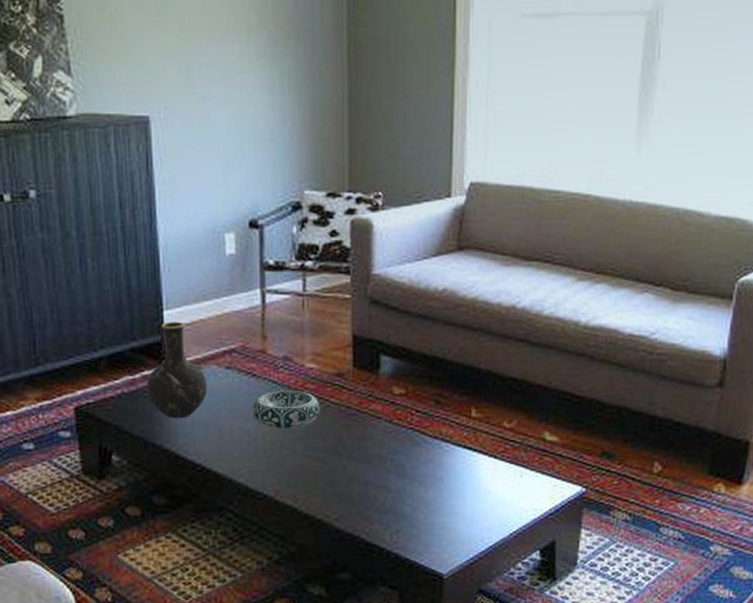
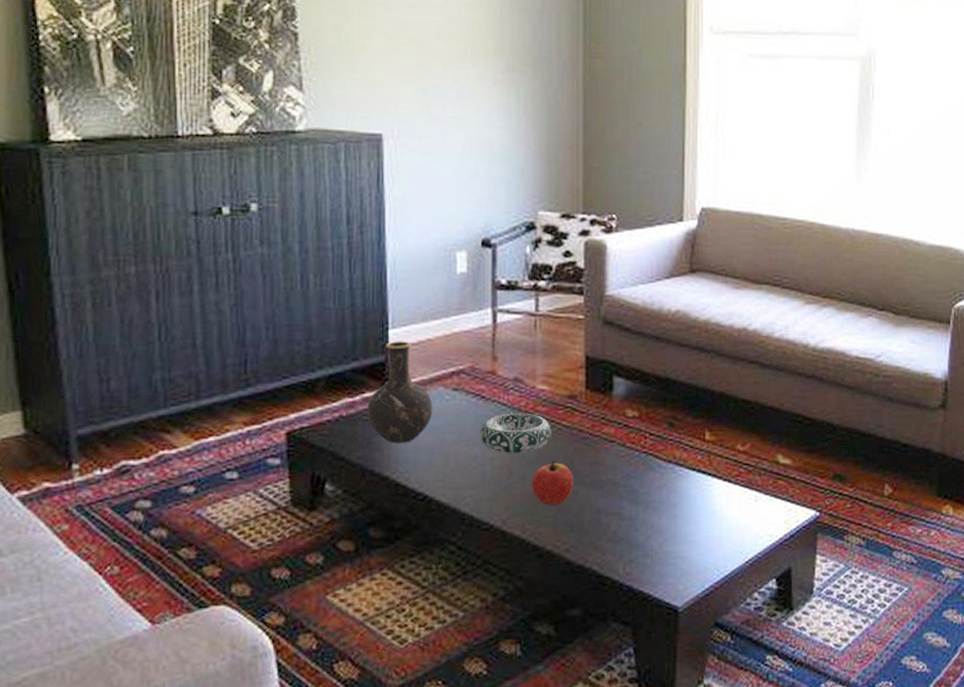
apple: none [302,435,342,477] -> present [531,460,573,505]

